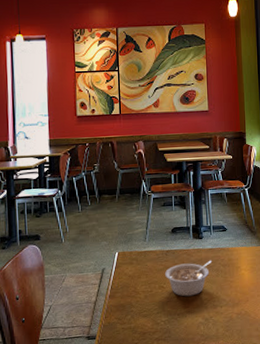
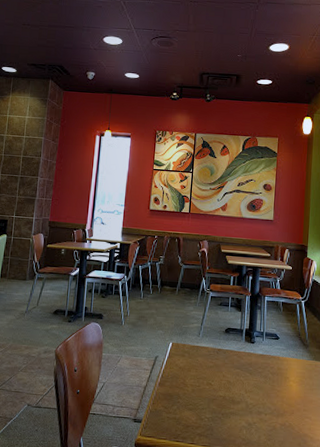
legume: present [165,260,213,297] -> none [214,364,262,398]

